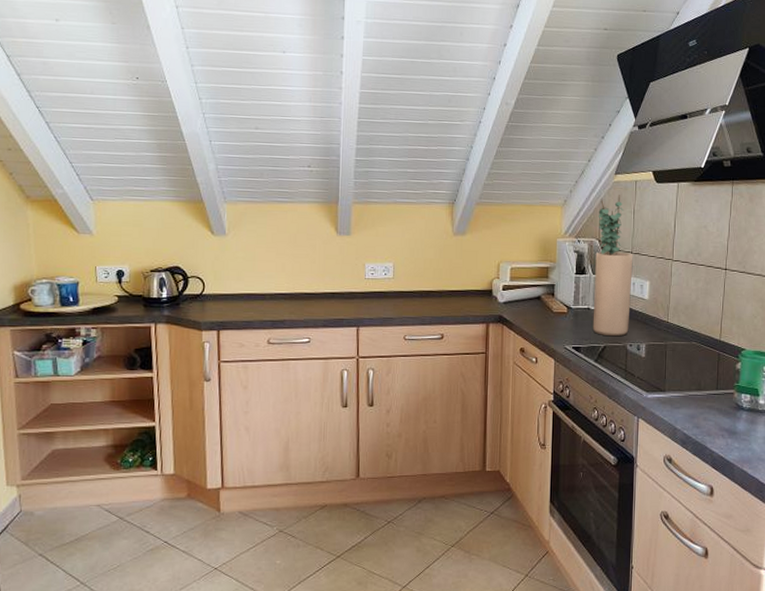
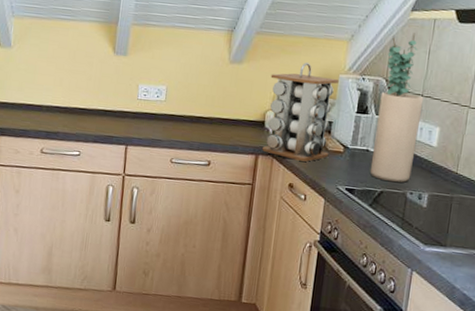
spice rack: none [491,229,557,325] -> present [261,62,339,162]

